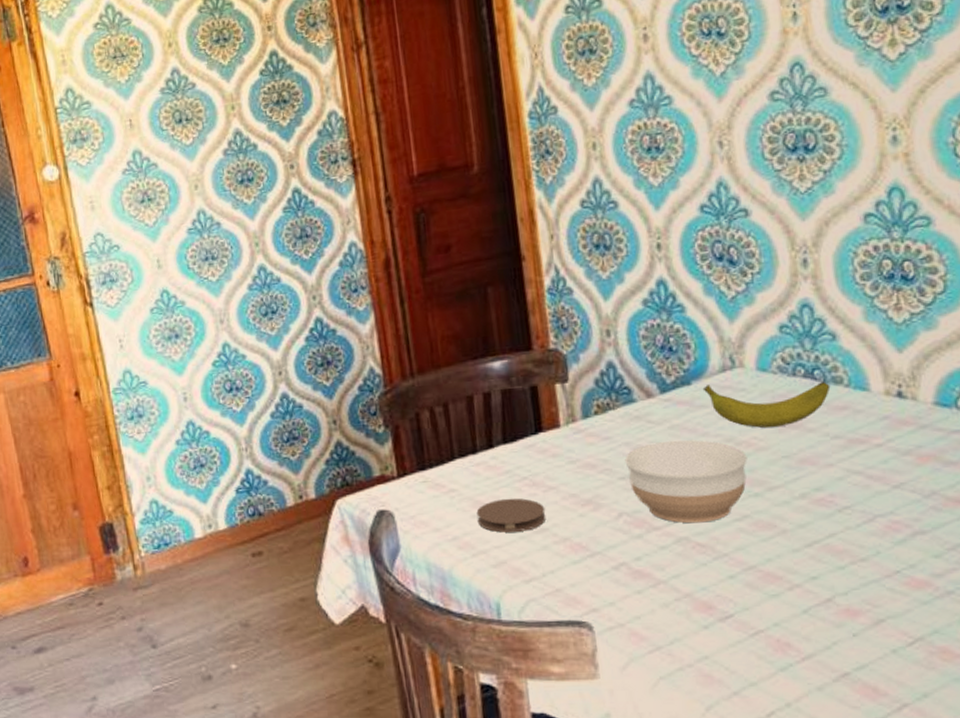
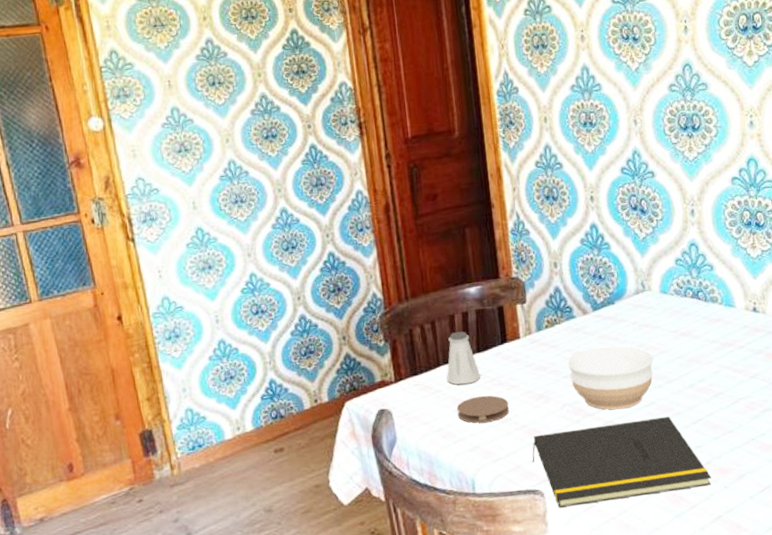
saltshaker: none [463,417,507,484] -> present [447,331,480,385]
notepad: none [577,534,833,646] -> present [532,416,711,508]
banana: present [702,381,831,428] -> none [622,300,710,336]

